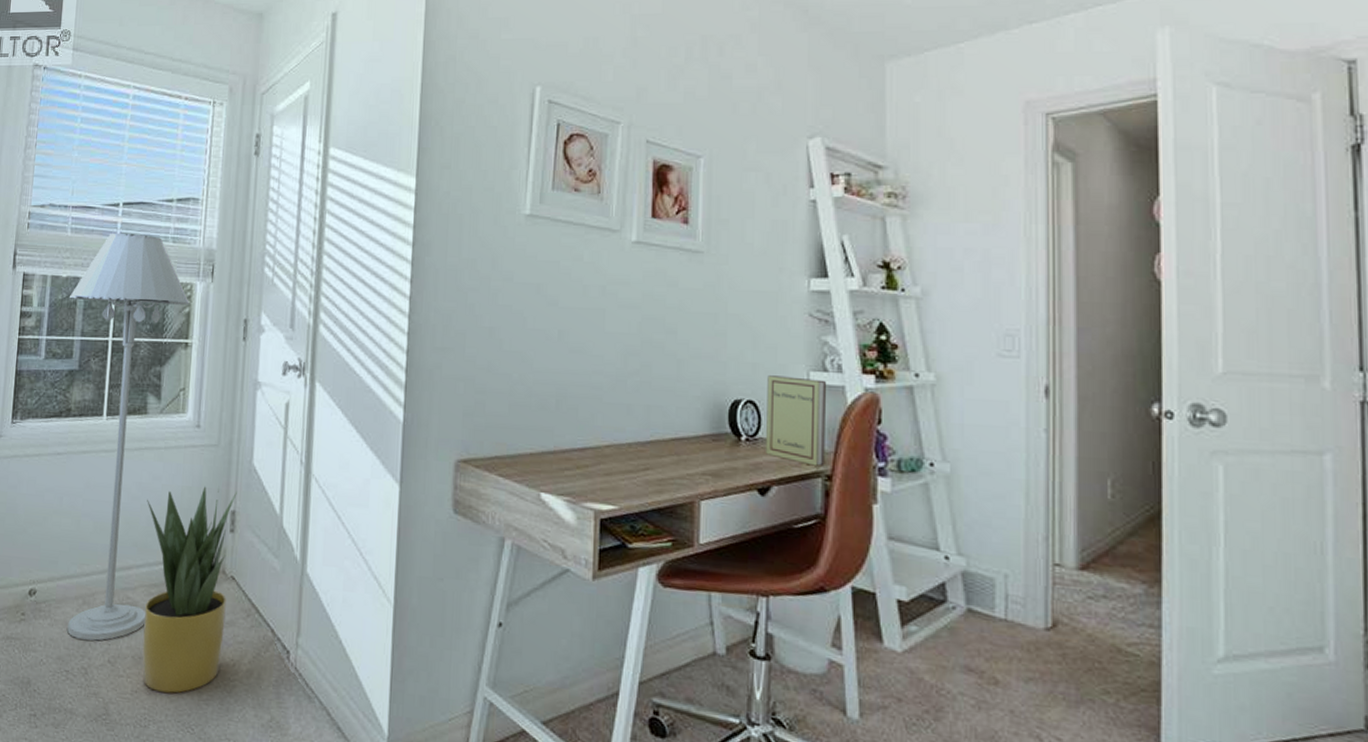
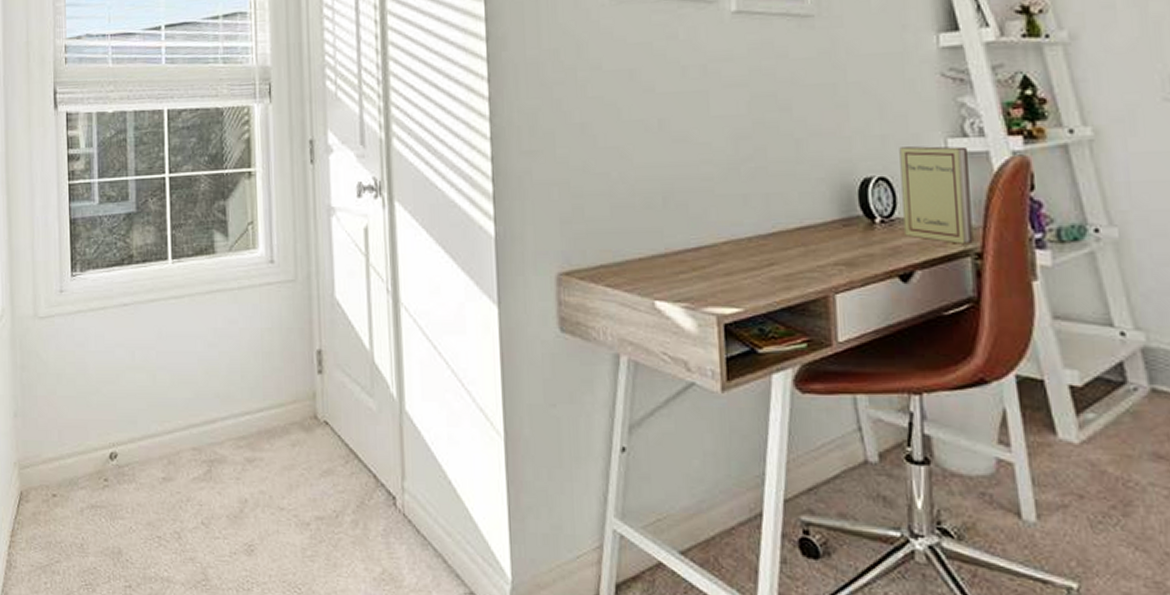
floor lamp: present [67,232,190,641] -> none [119,58,249,502]
planter: present [142,486,237,694] -> none [225,326,323,552]

